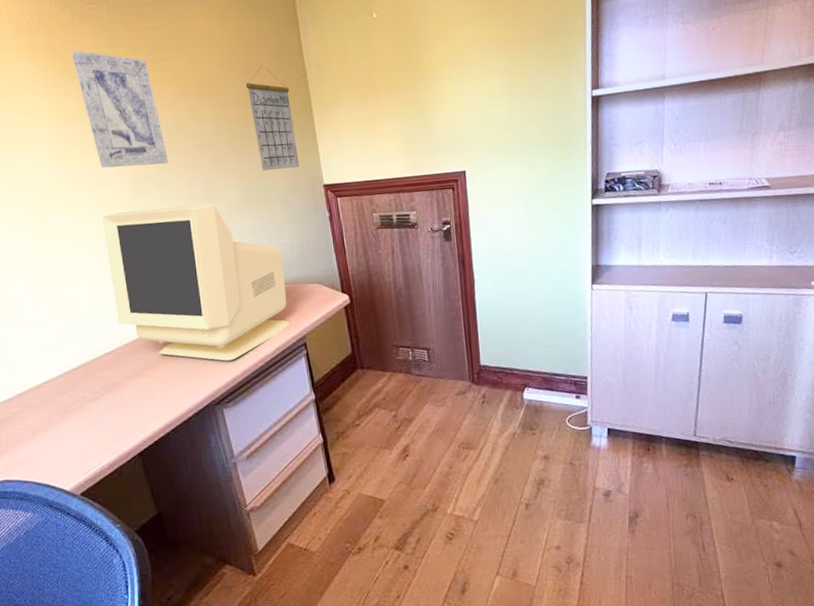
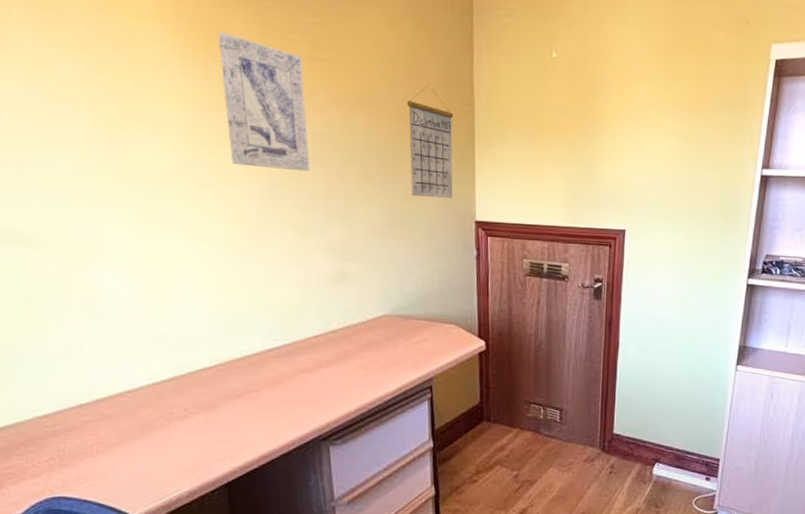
monitor: present [102,203,290,361] -> none [223,215,421,394]

